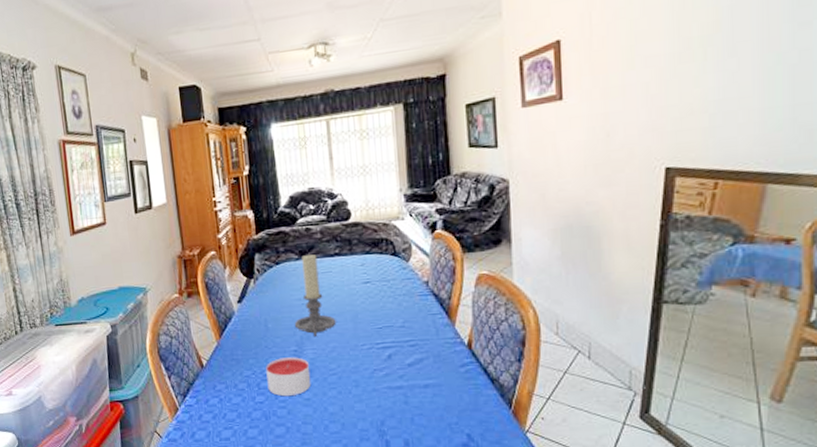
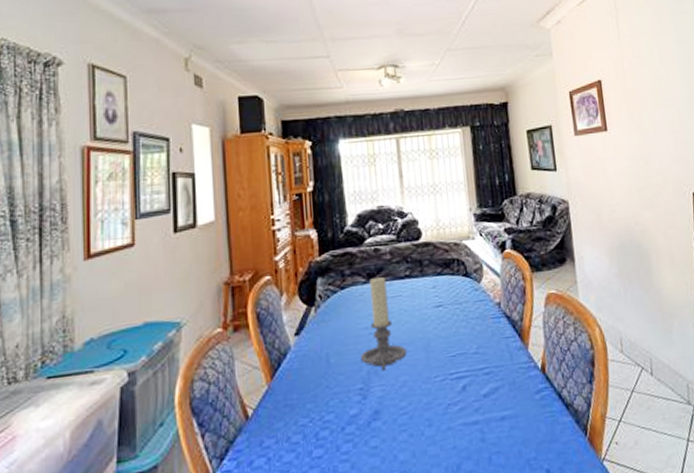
candle: present [266,357,311,397] -> none [326,396,379,447]

